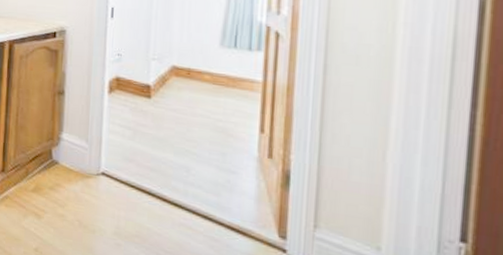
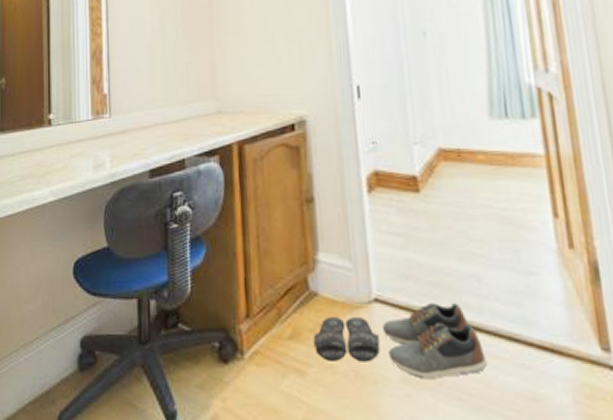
slippers: none [50,180,102,217] -> present [313,317,380,362]
shoe: none [104,182,183,238] -> present [382,303,487,380]

